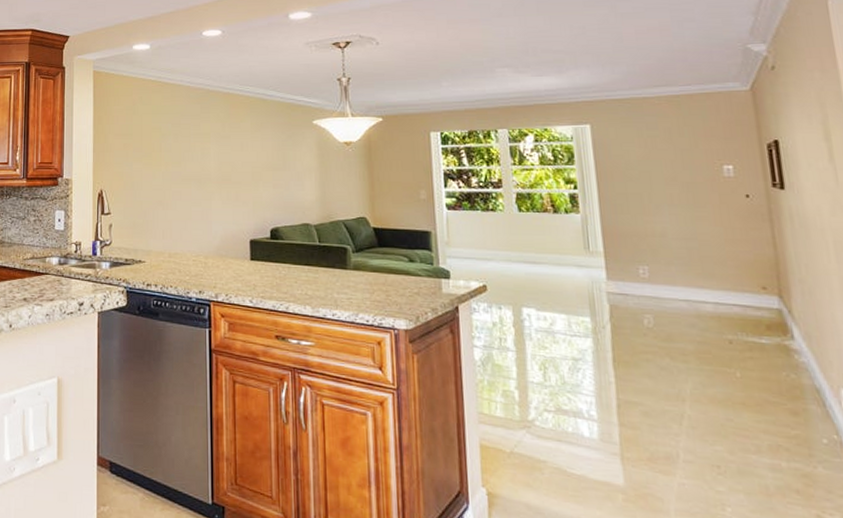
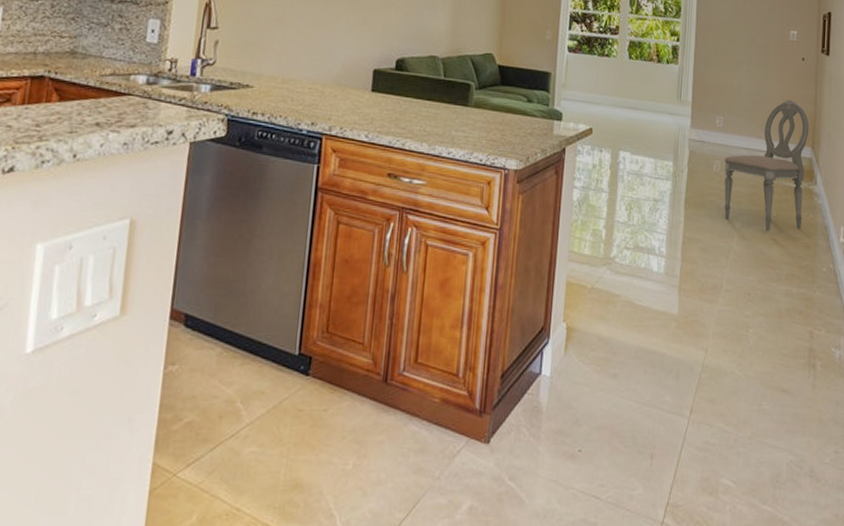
dining chair: none [657,243,781,395] -> present [724,100,809,232]

